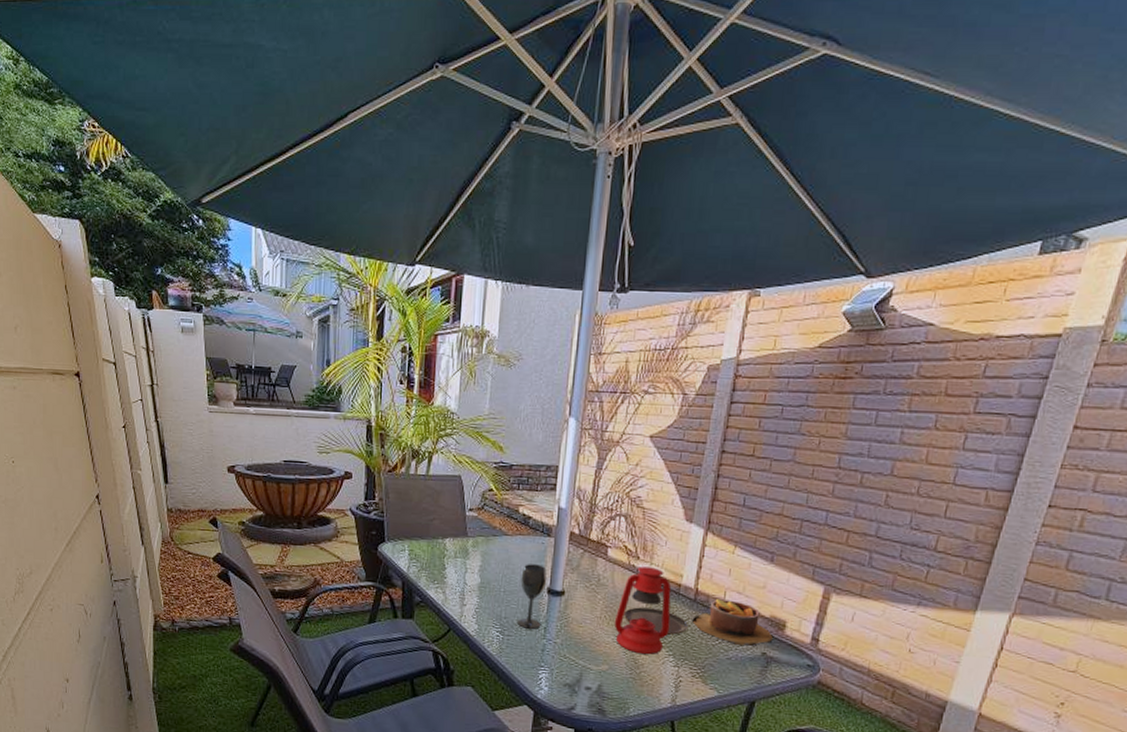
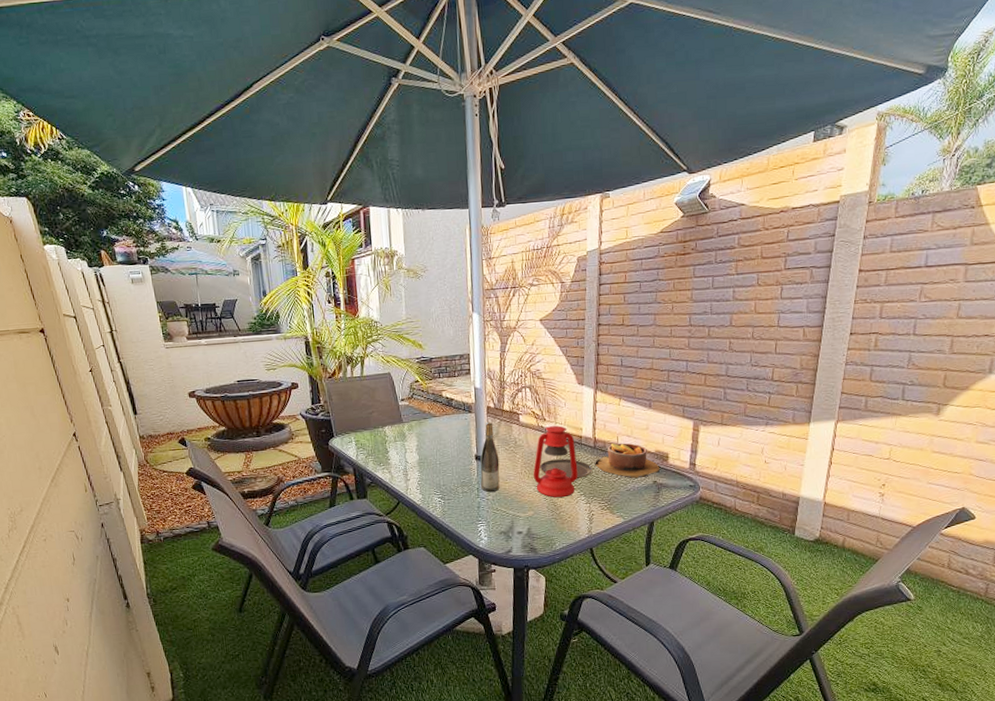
wine glass: present [516,564,547,629] -> none [452,437,474,492]
wine bottle: none [549,550,576,635] -> present [480,421,500,493]

